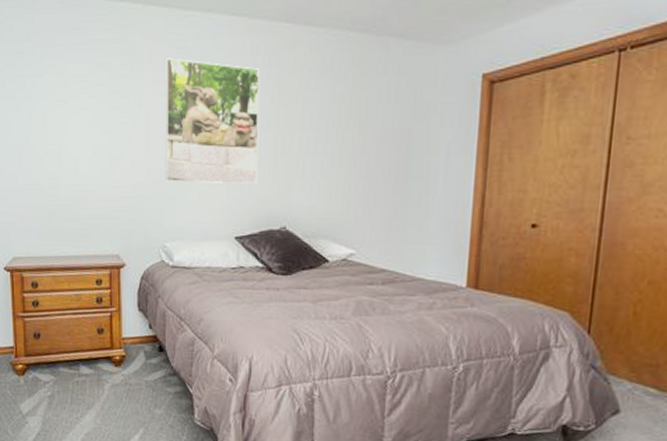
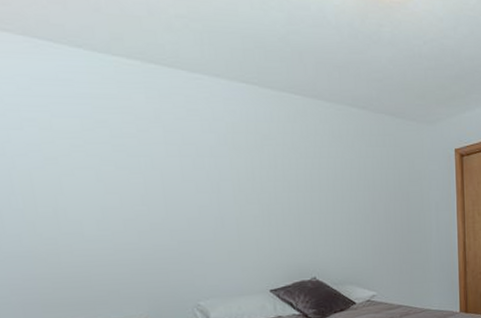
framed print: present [165,58,259,185] -> none [176,119,286,242]

